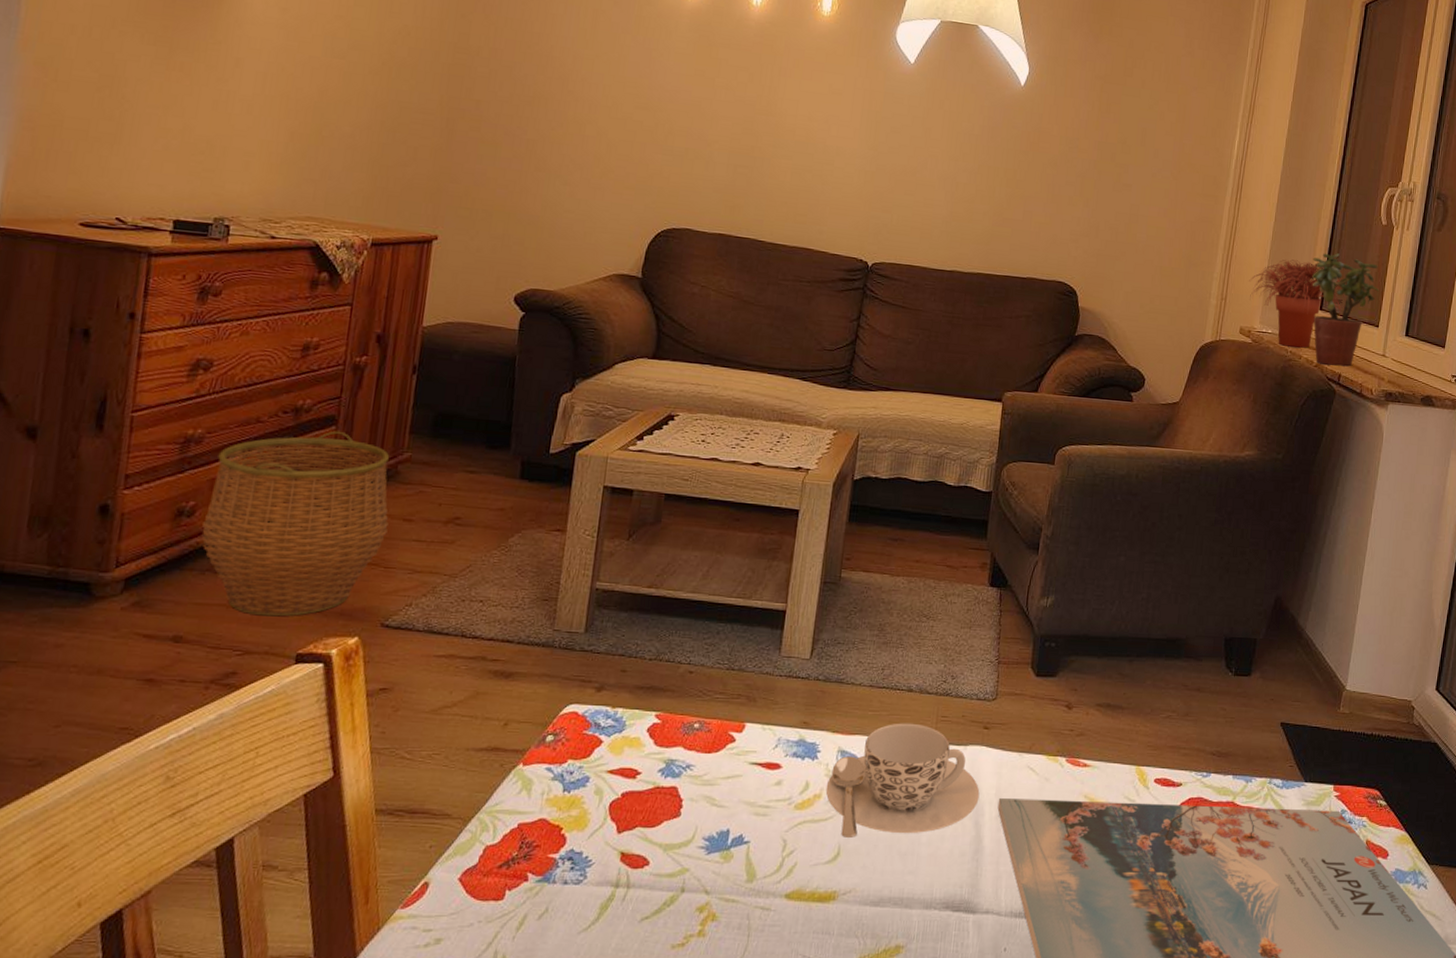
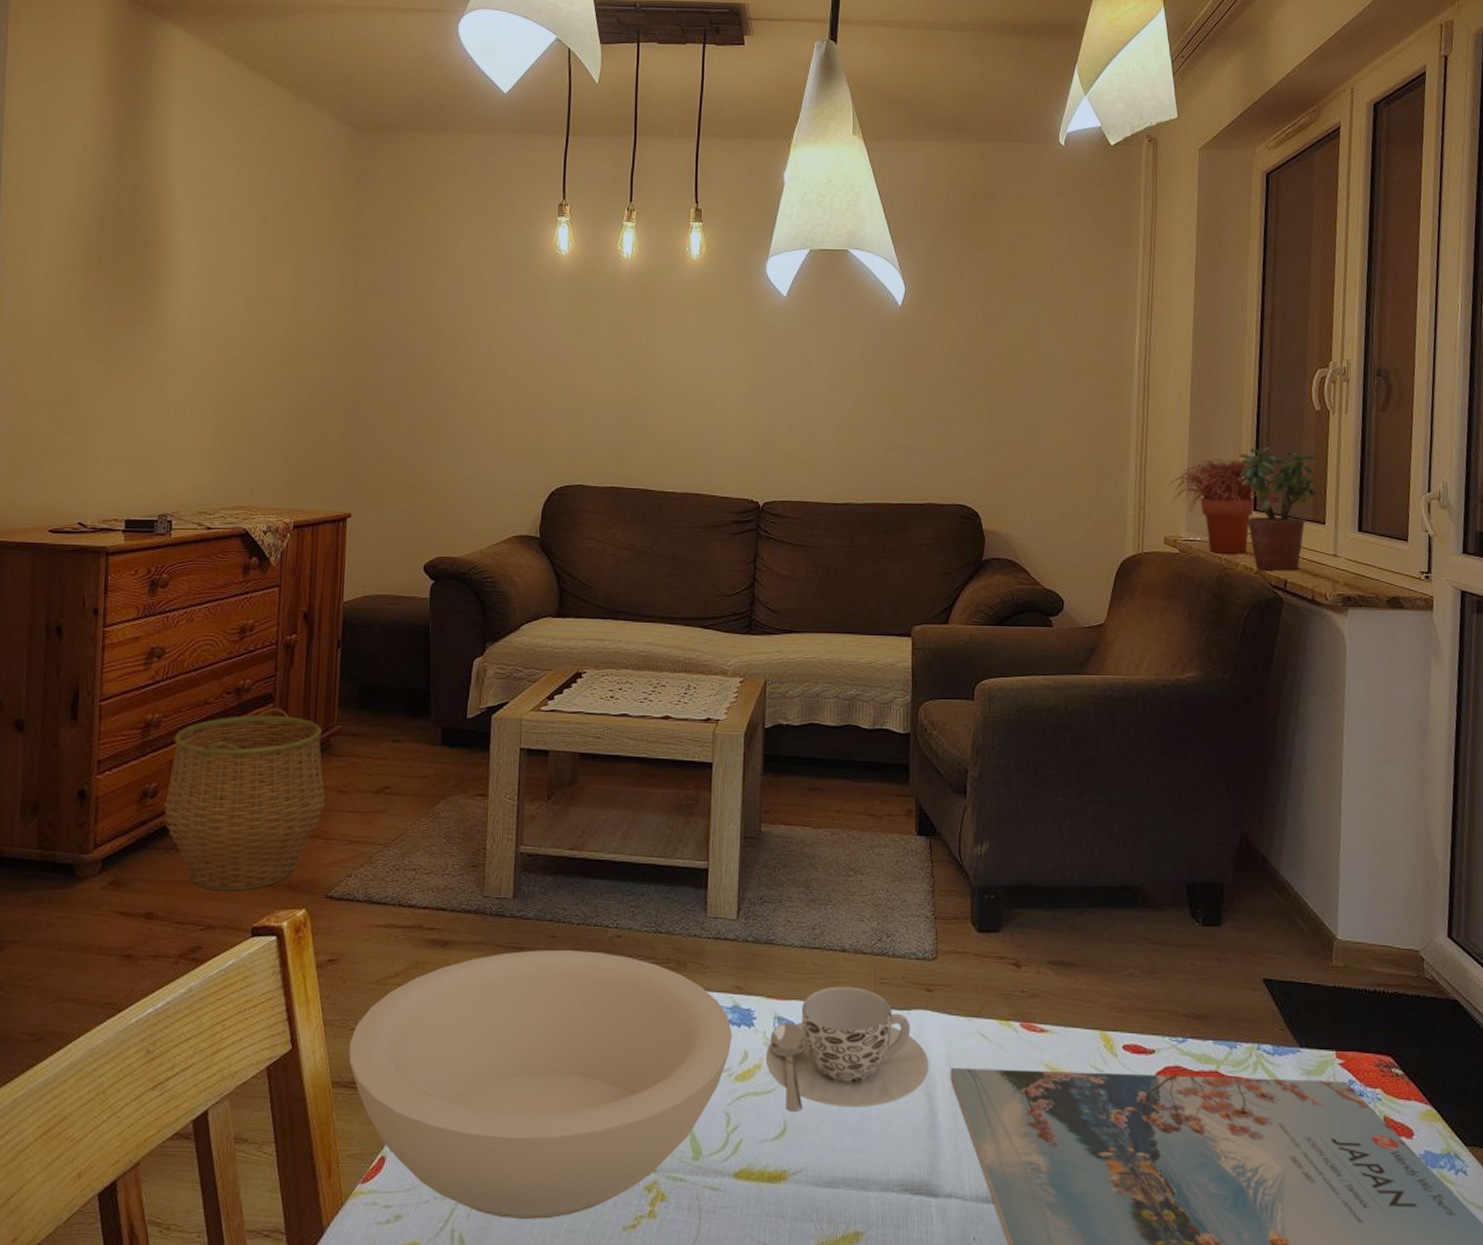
bowl: none [396,683,796,940] -> present [348,949,733,1219]

